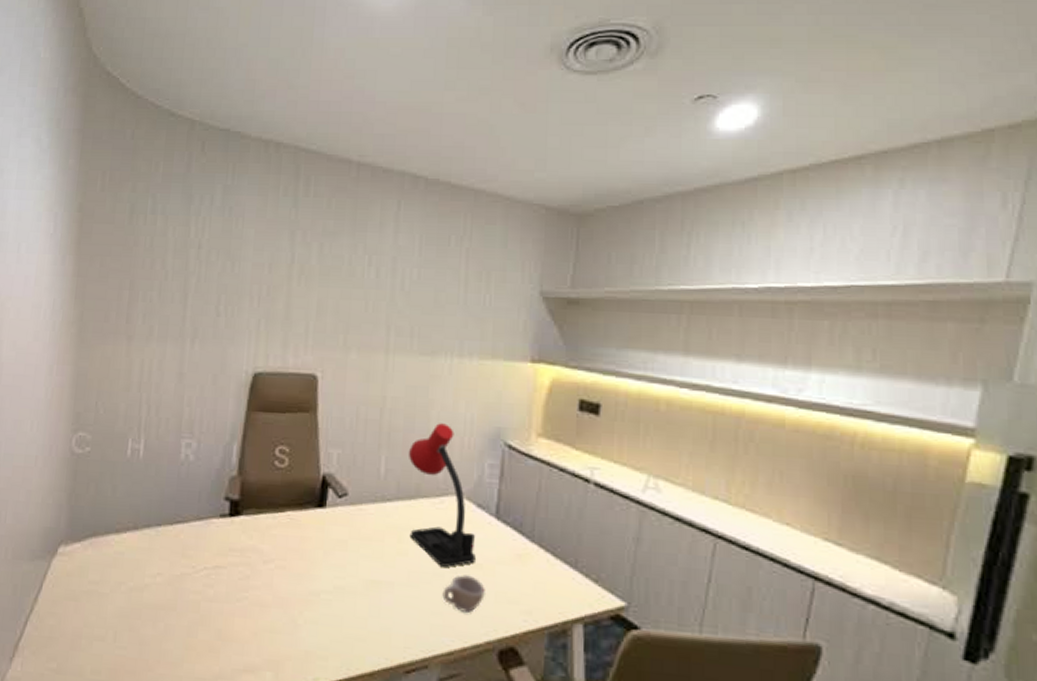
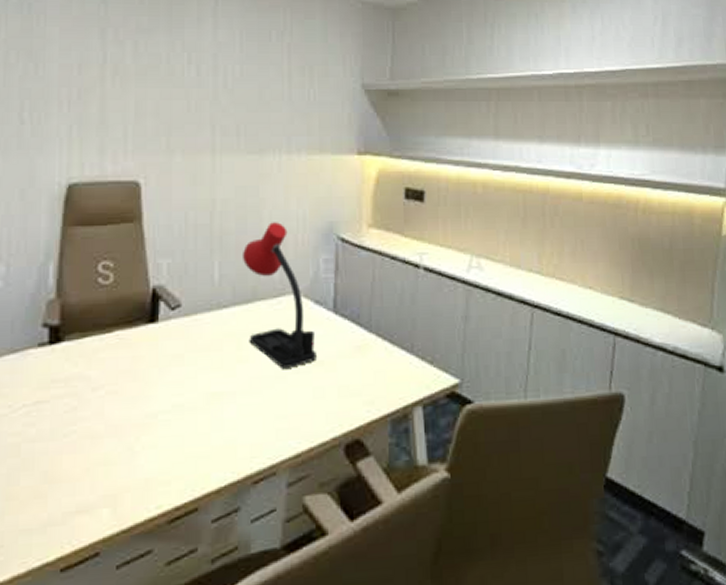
cup: present [442,574,487,613] -> none [286,373,330,412]

